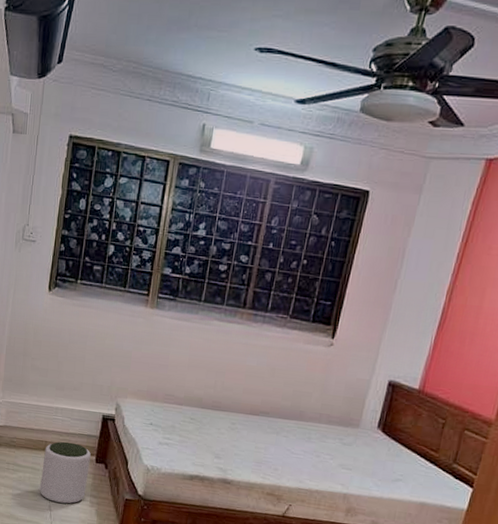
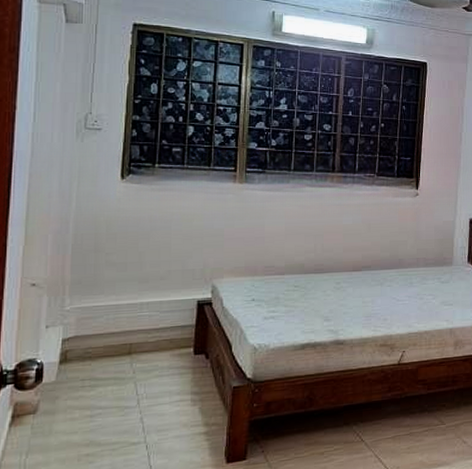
plant pot: present [40,441,91,504] -> none [127,338,187,412]

